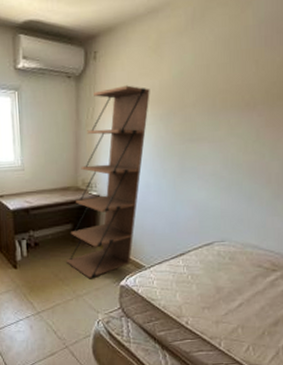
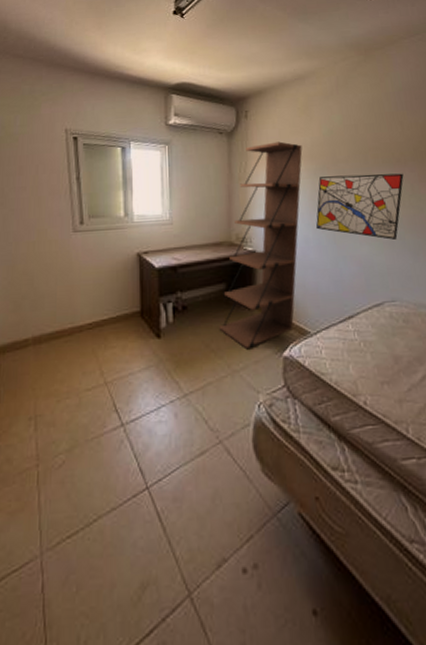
wall art: none [157,118,251,185] -> present [315,173,404,240]

